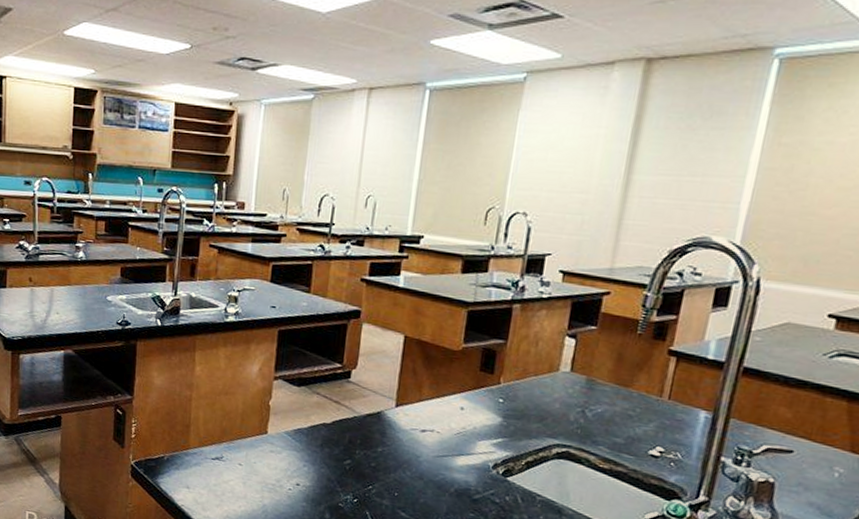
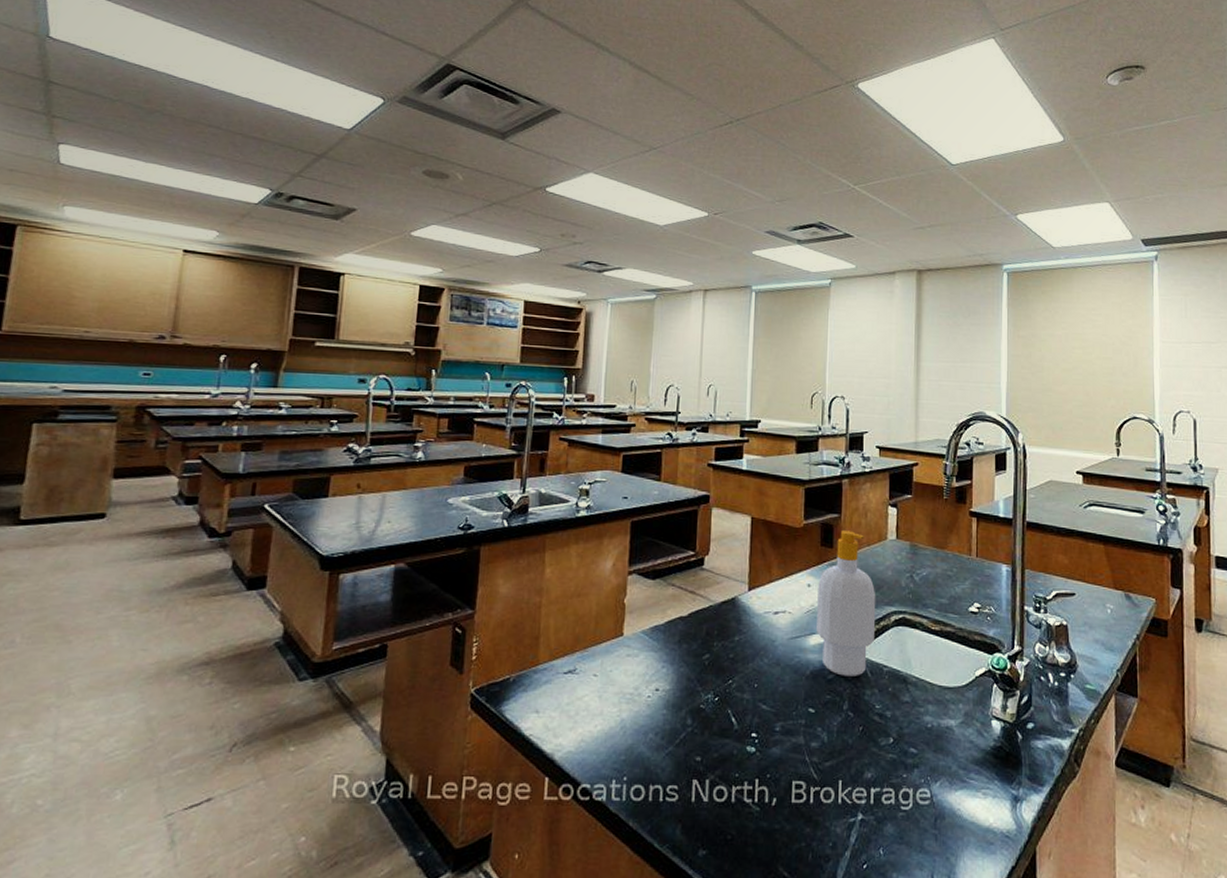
soap bottle: none [465,357,538,501] -> present [816,531,876,676]

